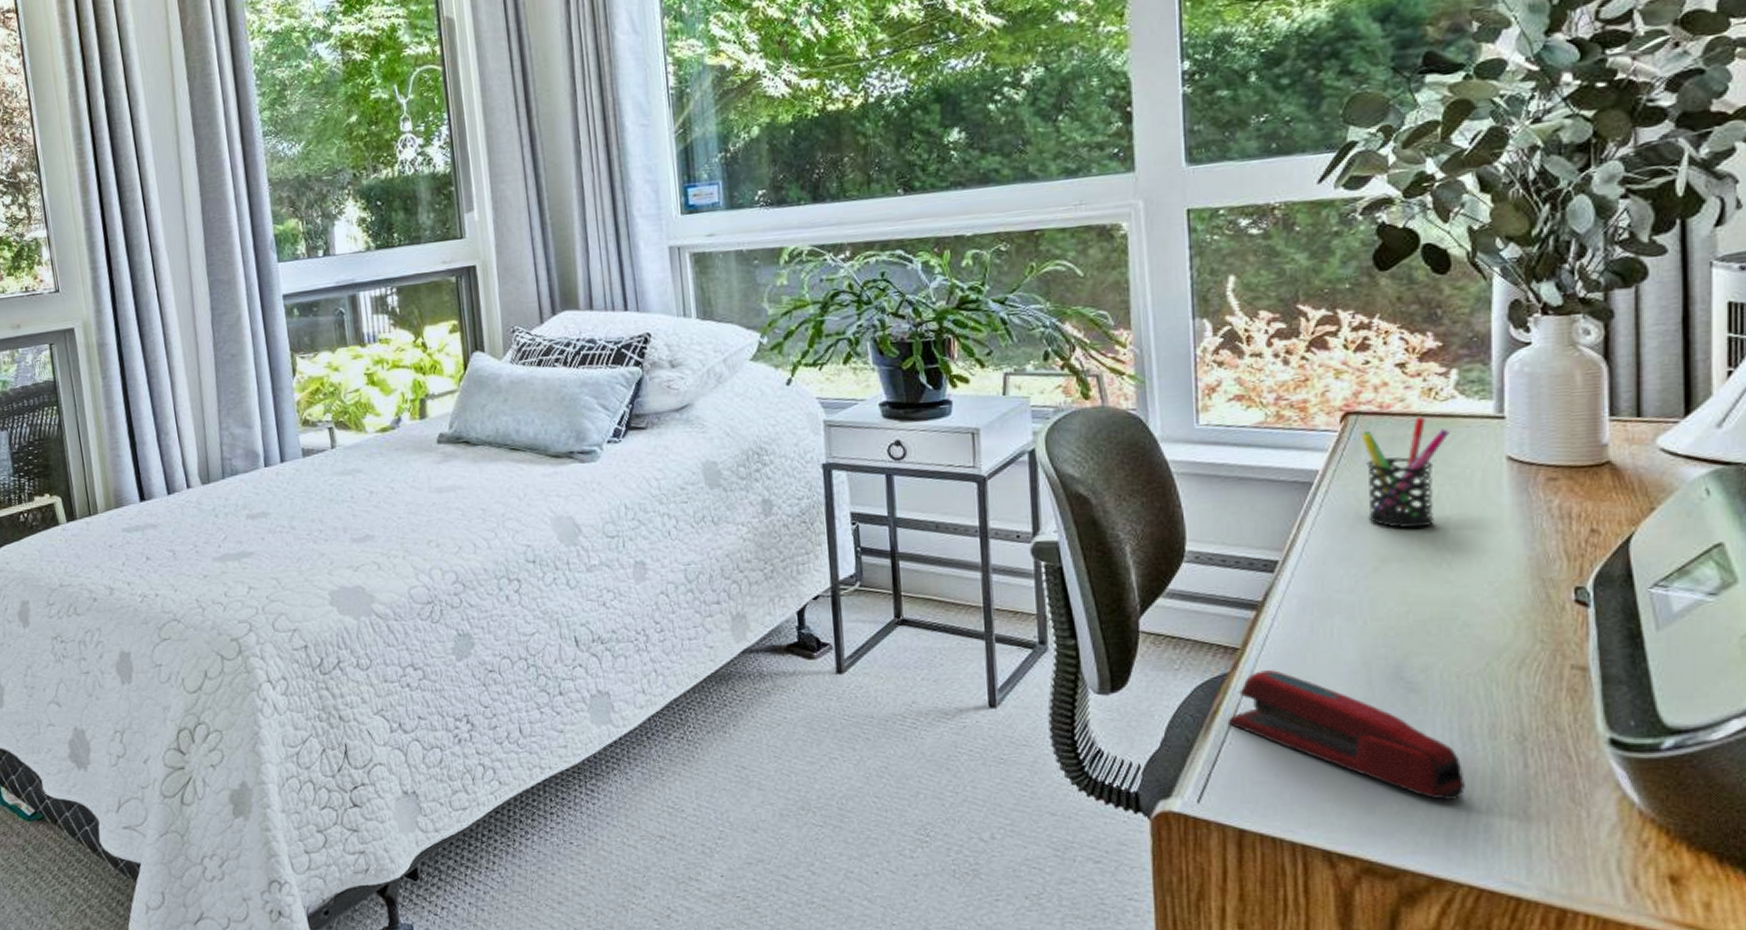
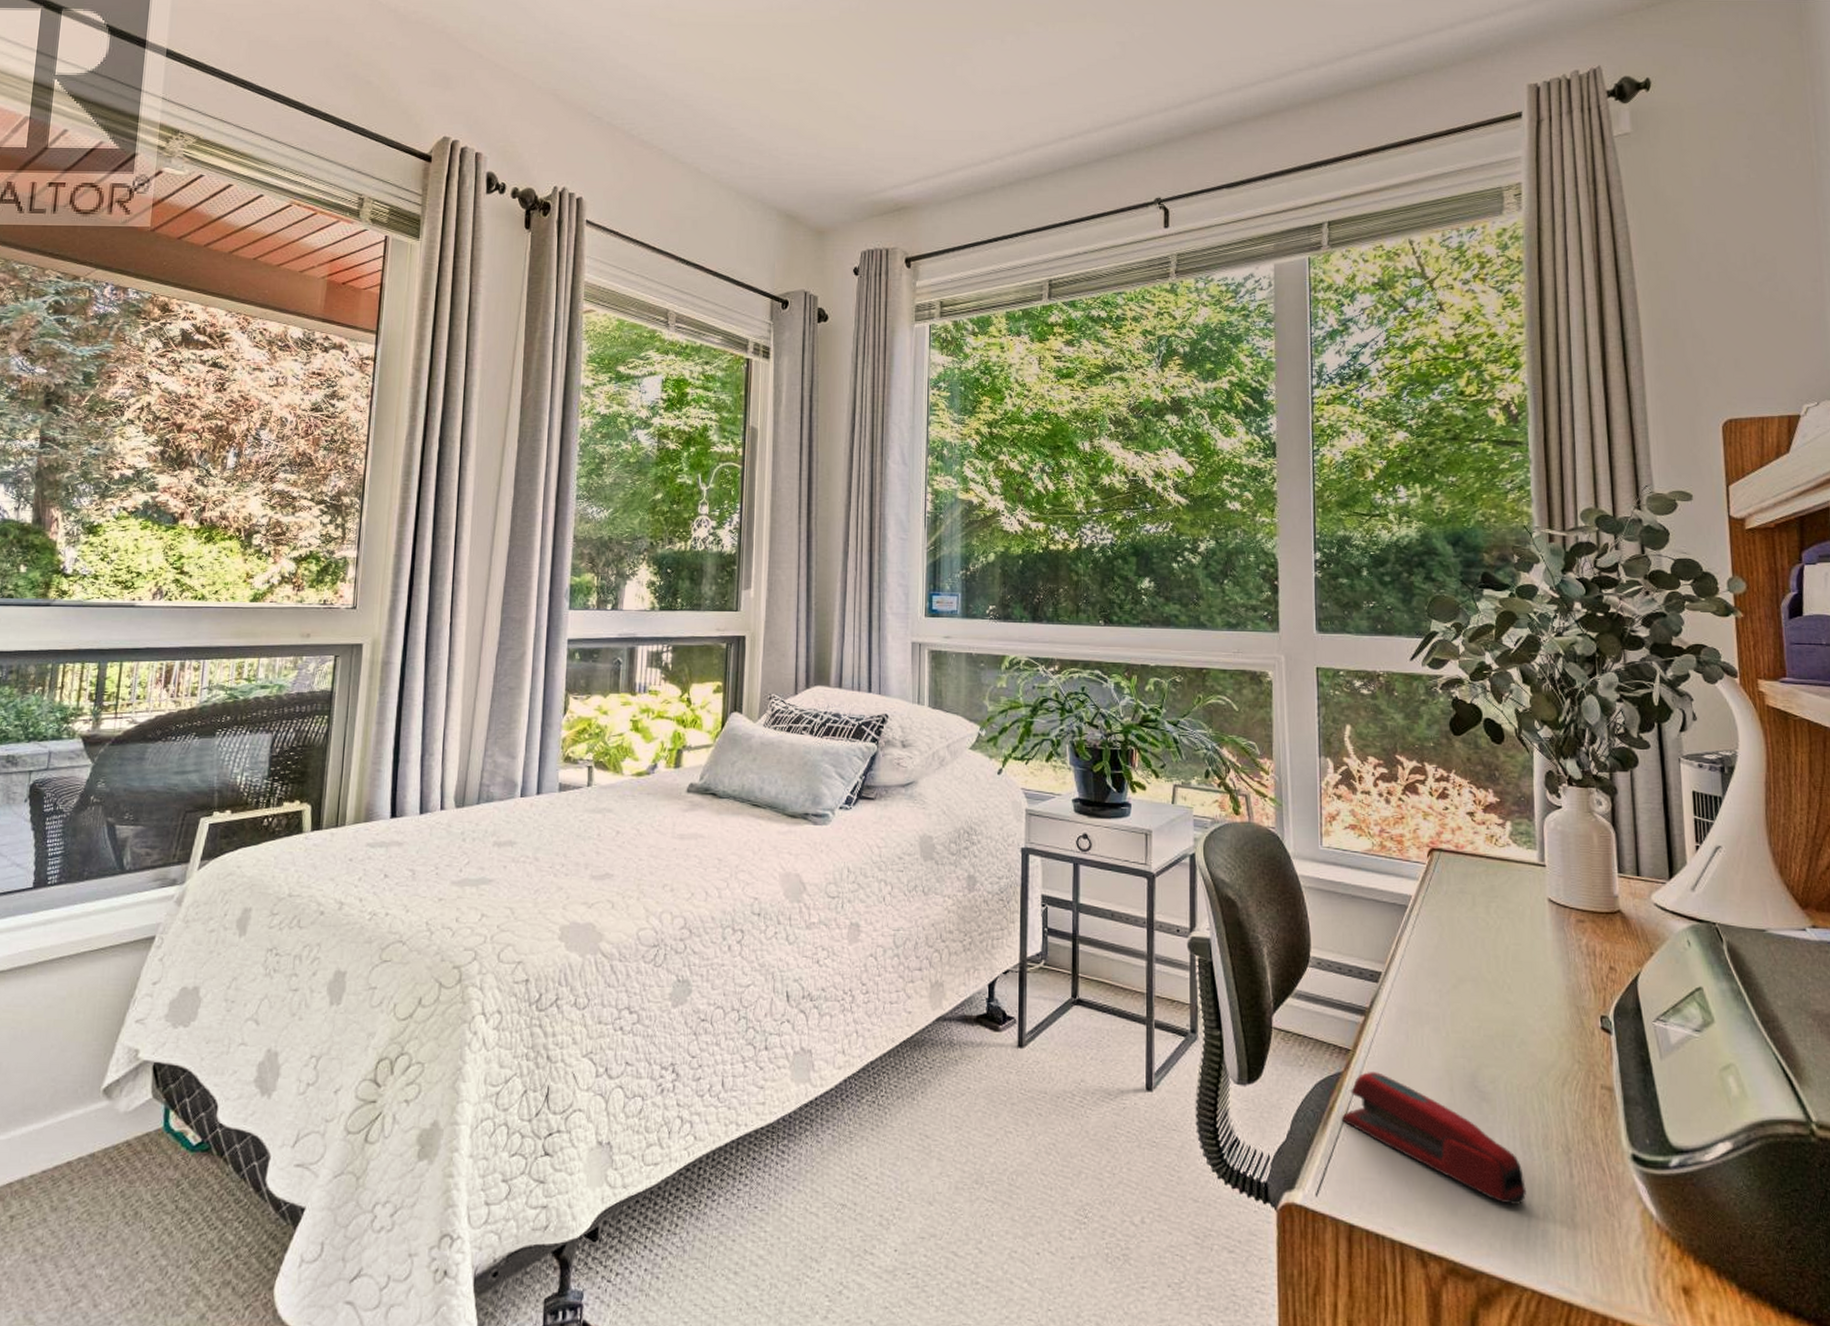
pen holder: present [1362,416,1449,528] -> none [1443,858,1506,953]

